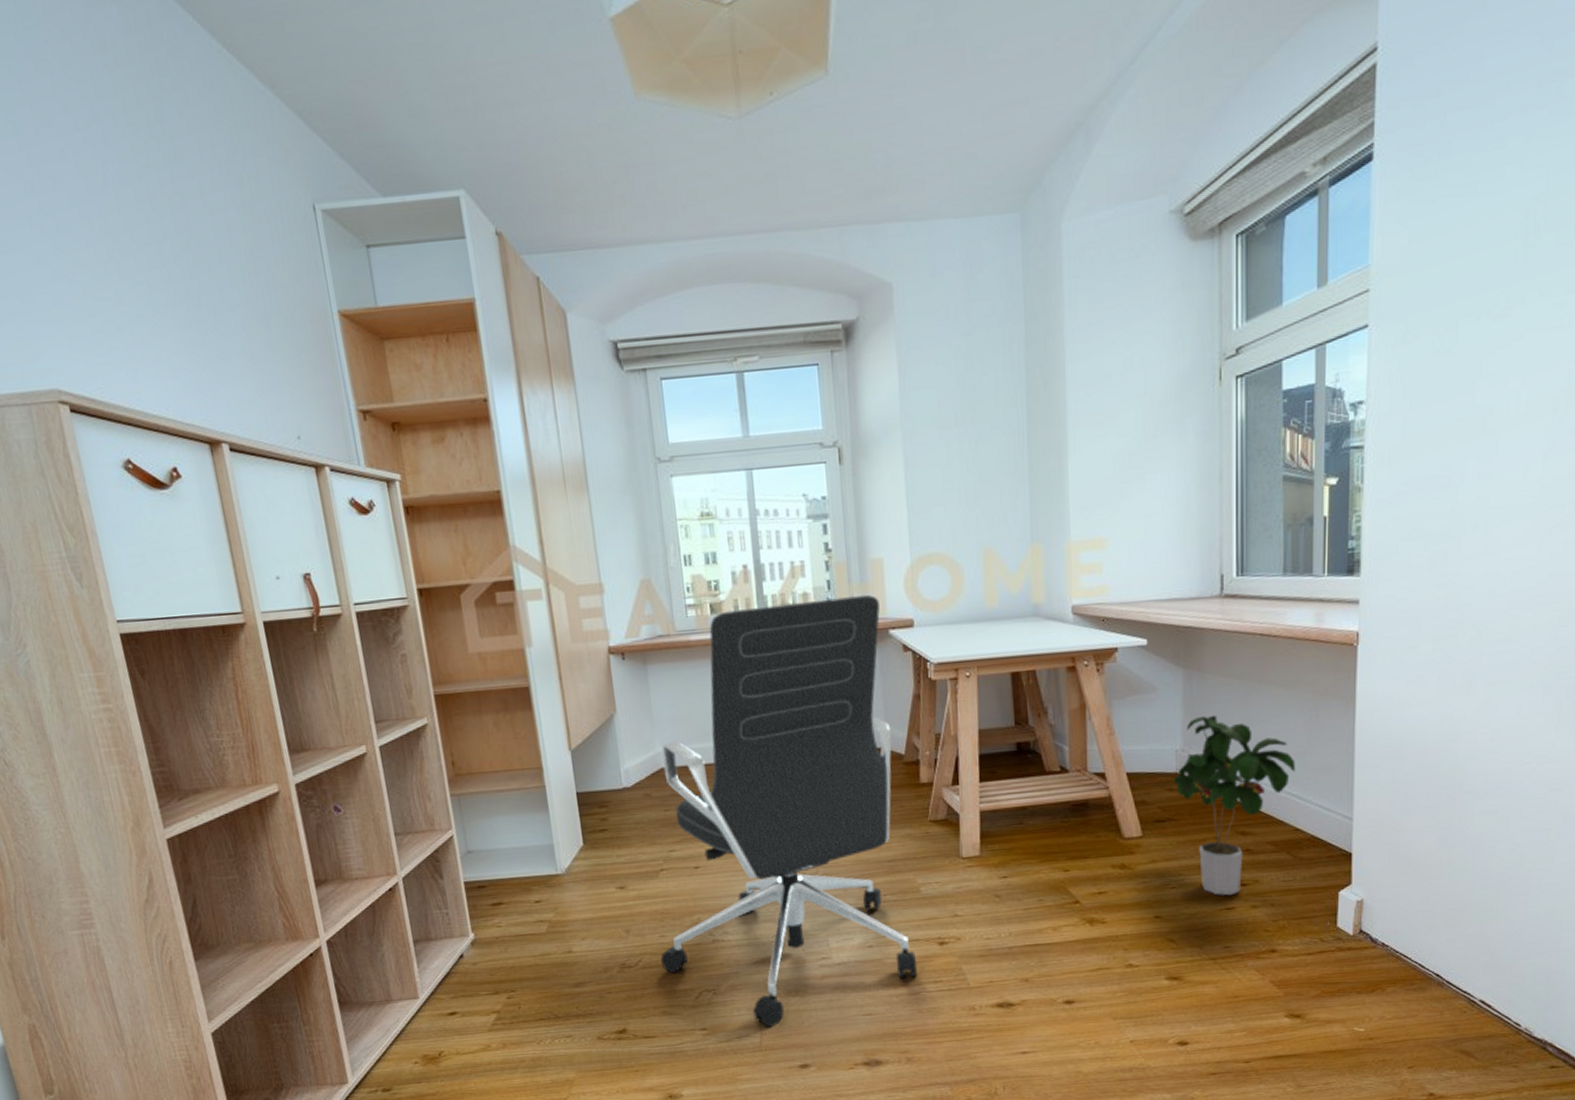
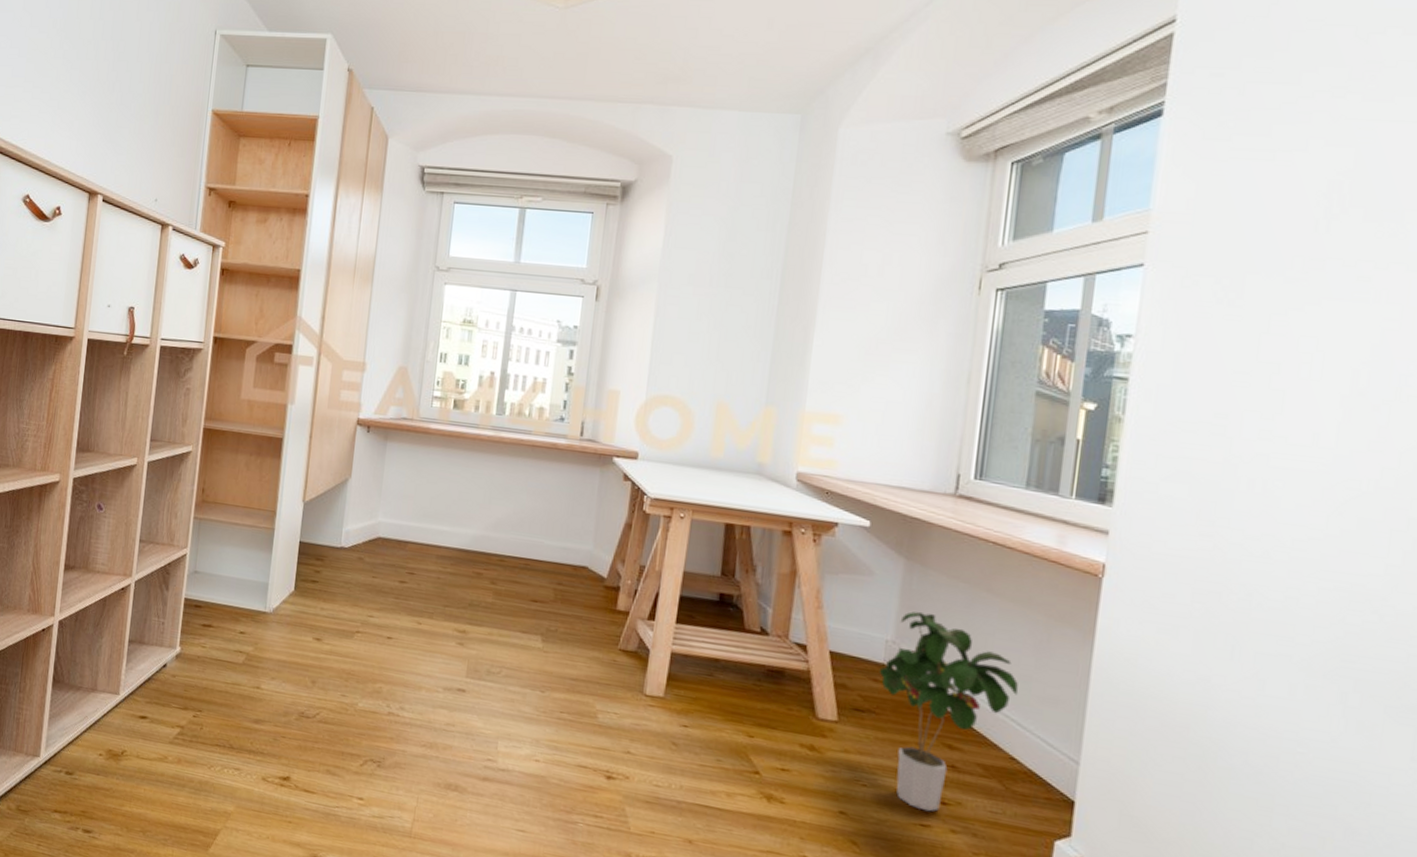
office chair: present [660,595,918,1027] -> none [336,408,609,816]

